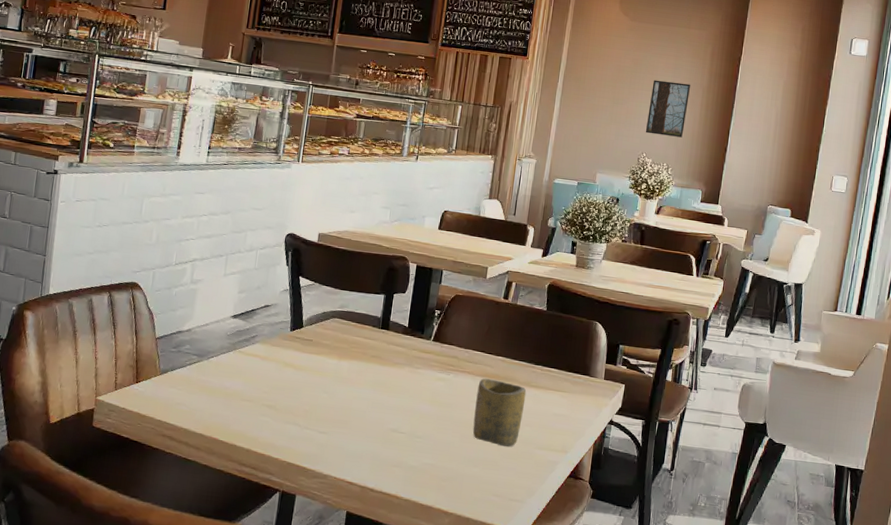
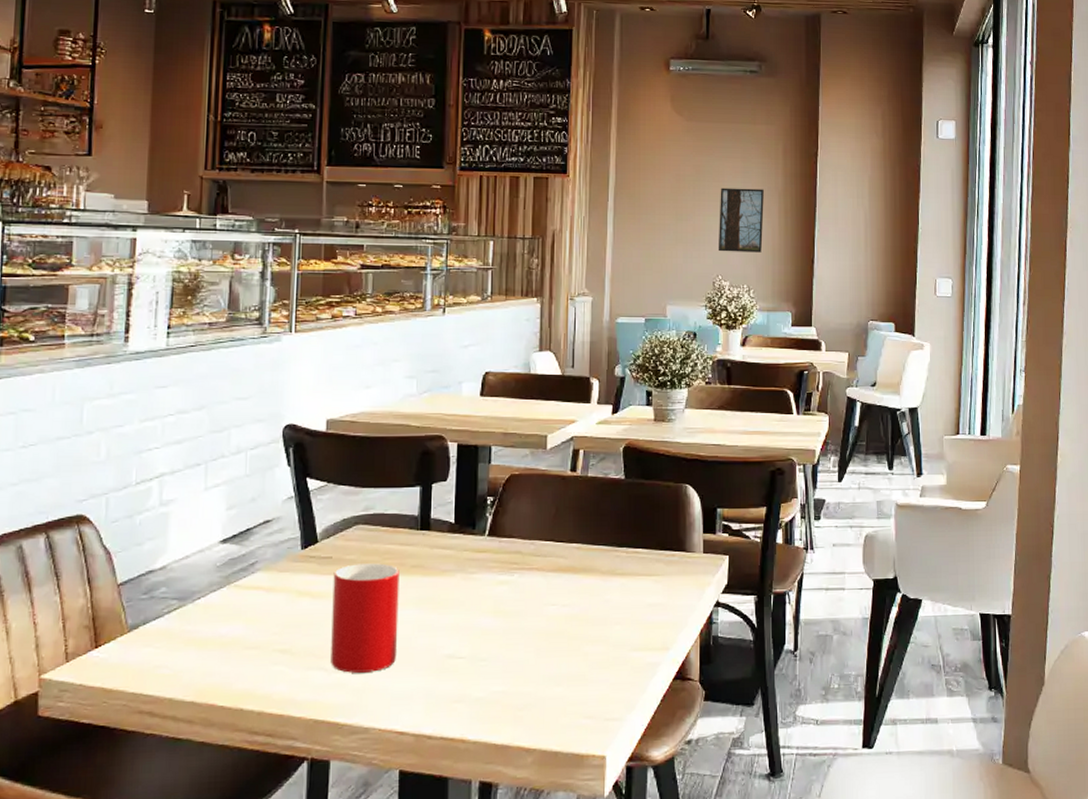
cup: none [304,348,362,433] -> present [331,563,400,673]
cup: present [472,378,527,447] -> none [550,573,611,655]

